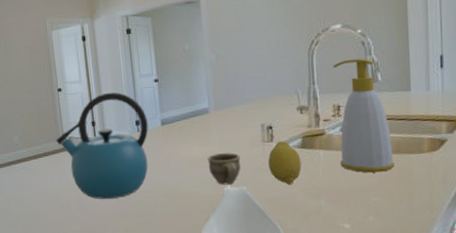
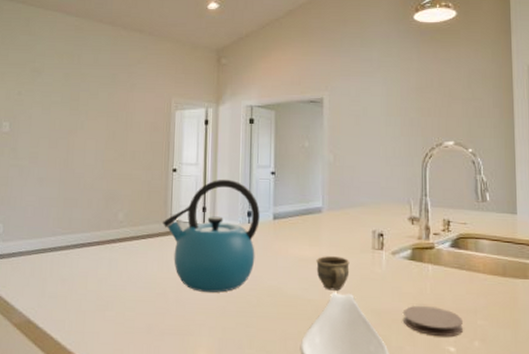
fruit: present [268,141,302,184] -> none [377,250,410,297]
coaster: none [296,188,358,216] -> present [402,305,464,337]
soap bottle: present [333,58,395,173] -> none [445,176,501,294]

